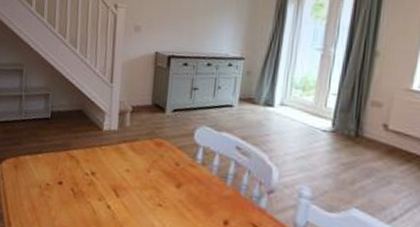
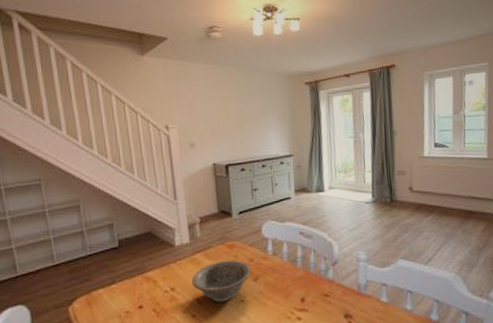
decorative bowl: none [112,156,175,201] -> present [191,259,251,303]

